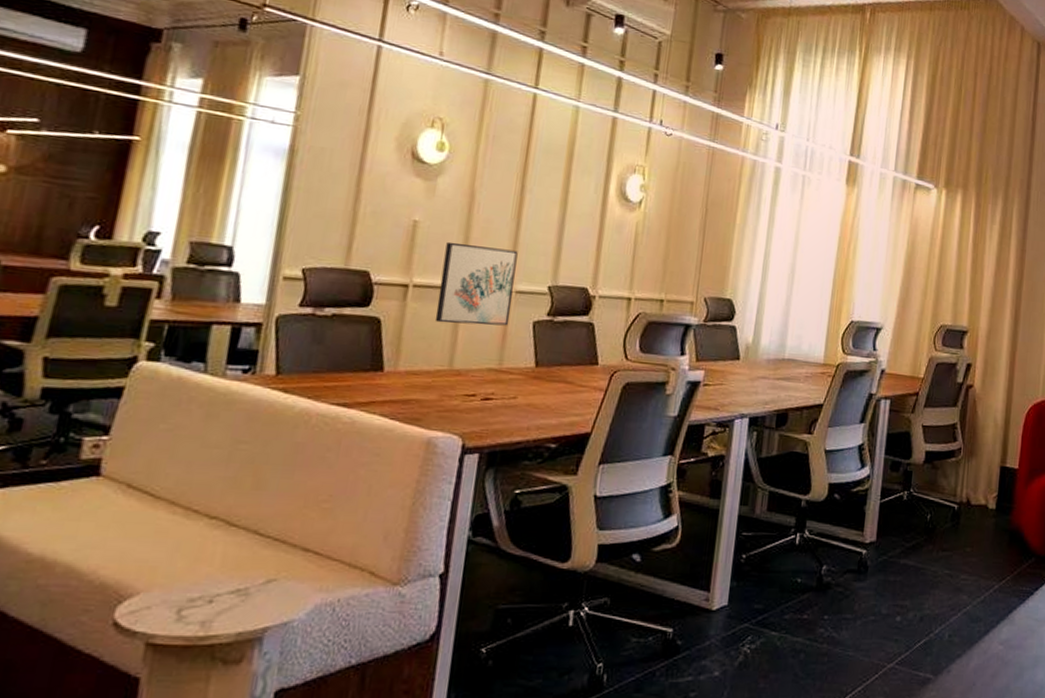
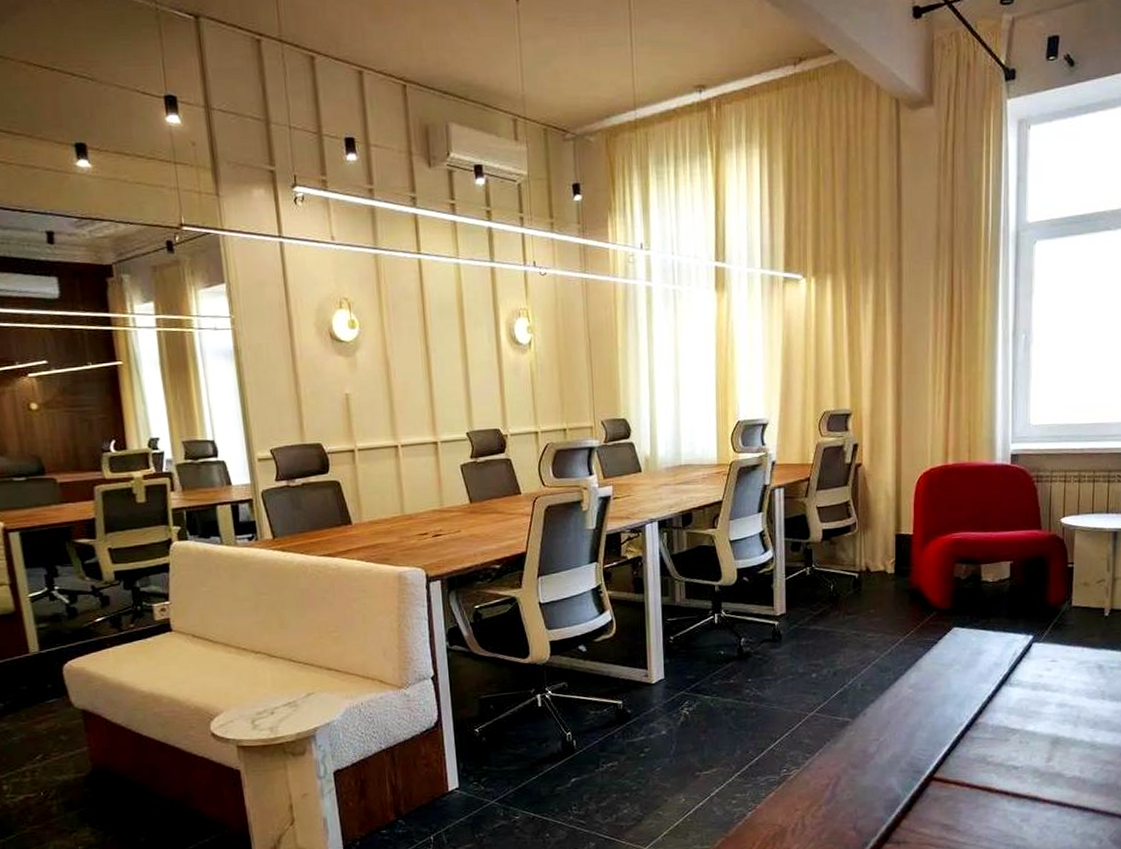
wall art: present [434,241,518,326] -> none [376,406,441,478]

